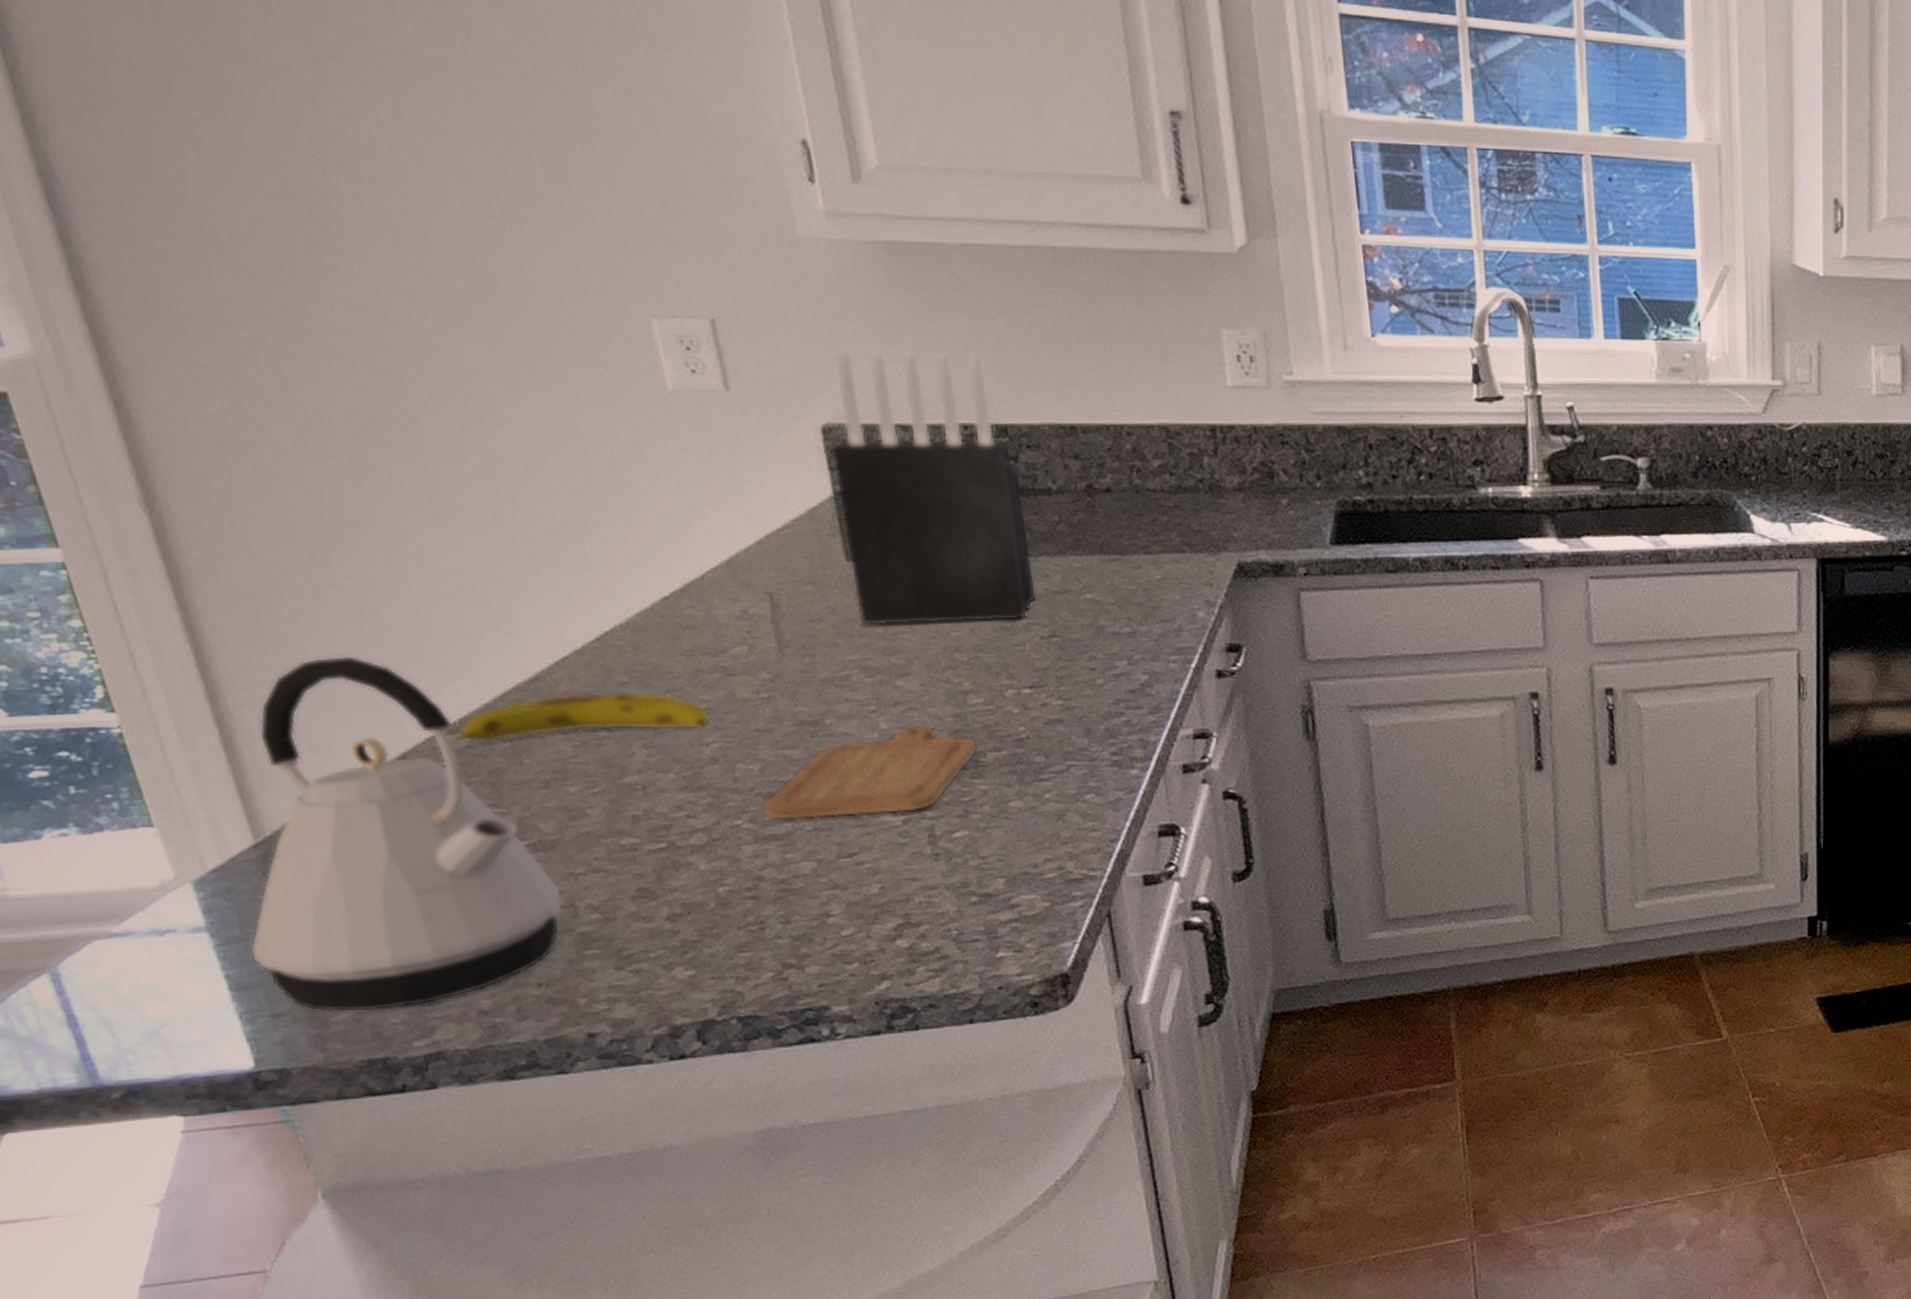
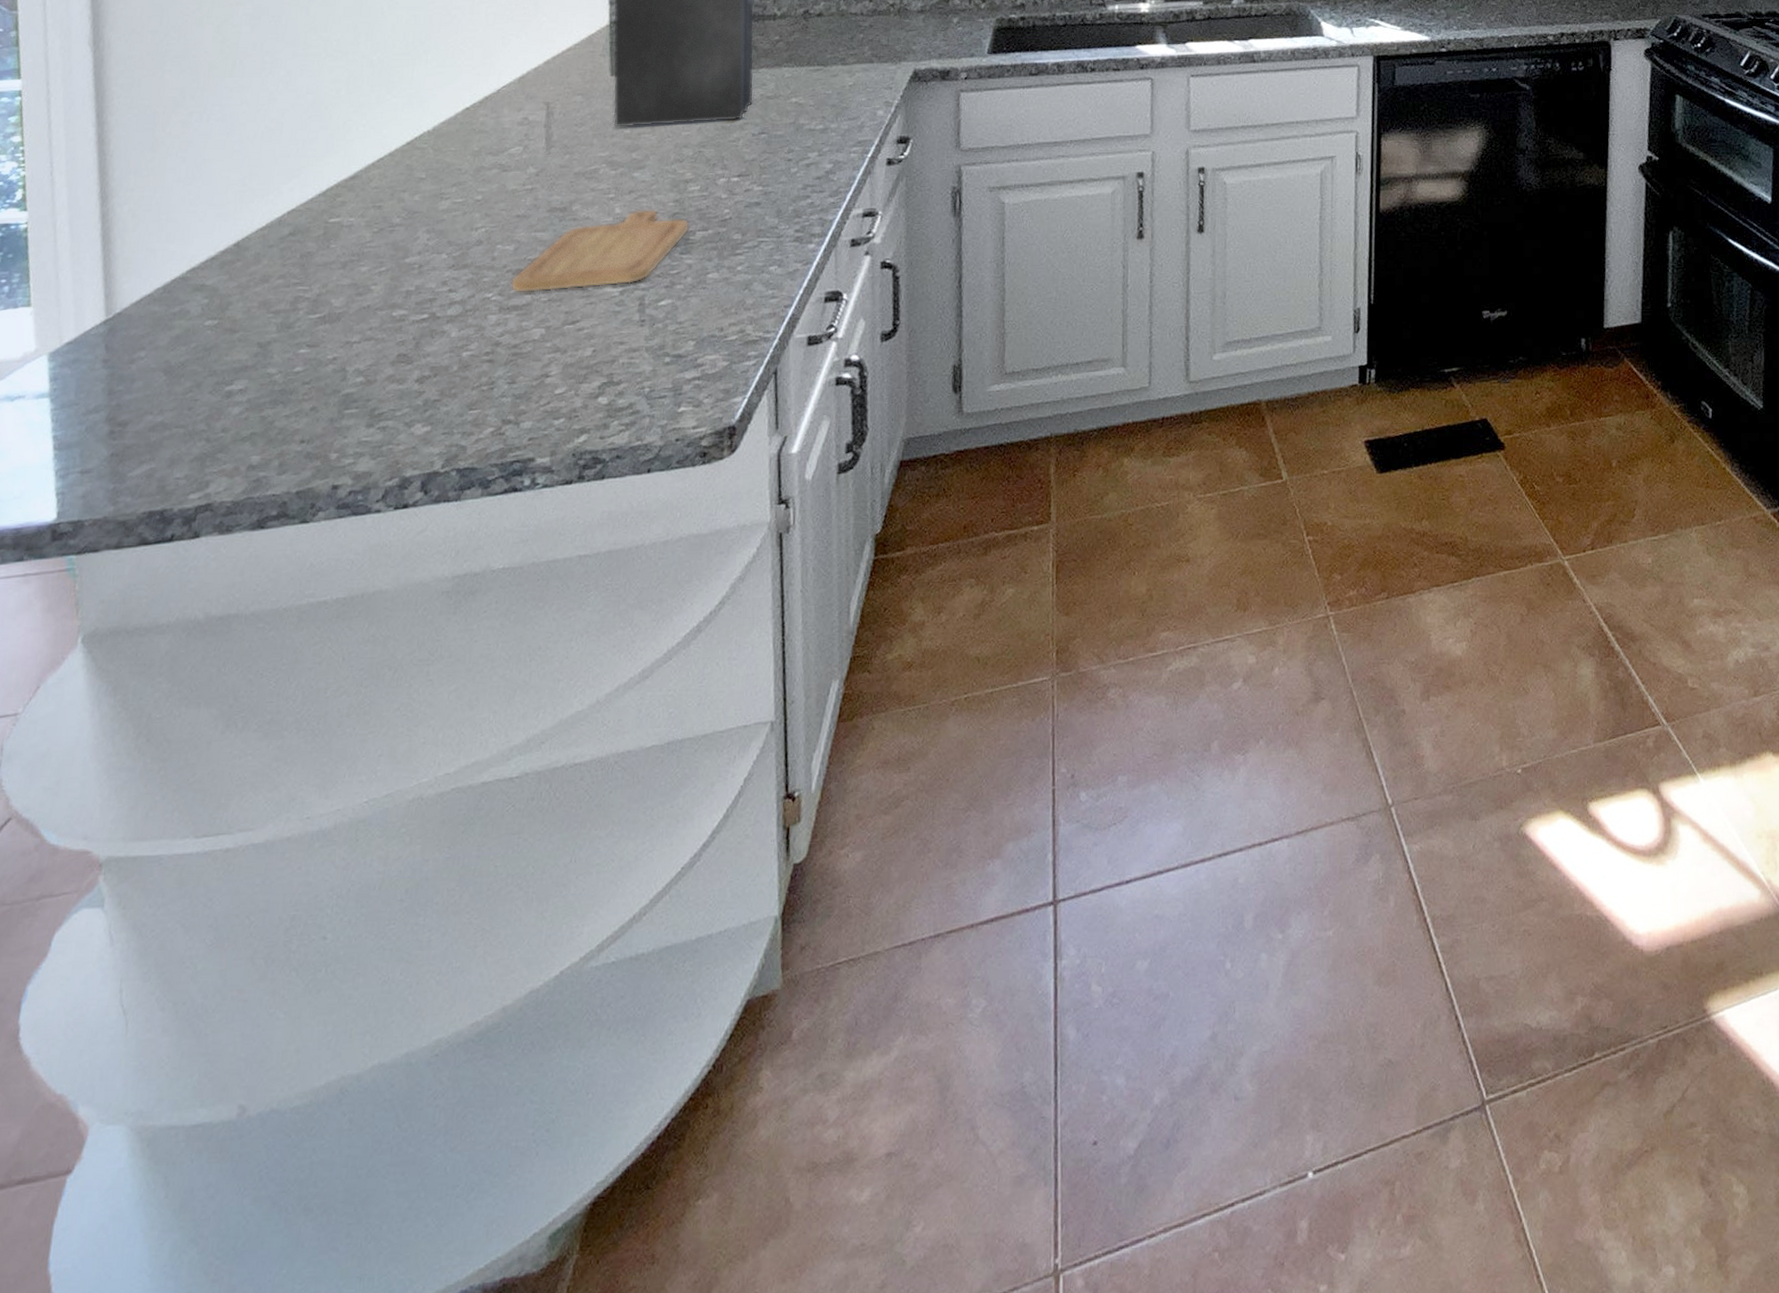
kettle: present [250,656,564,1013] -> none [78,161,338,469]
fruit: present [449,692,711,747] -> none [276,186,484,235]

